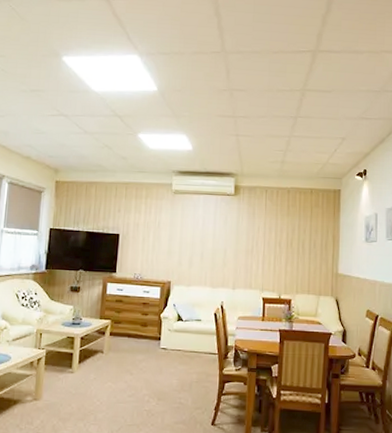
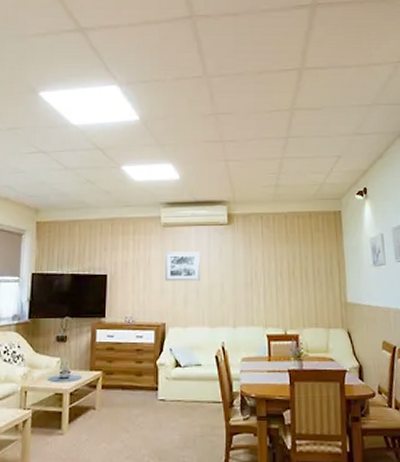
wall art: none [172,217,206,245] -> present [164,251,200,281]

